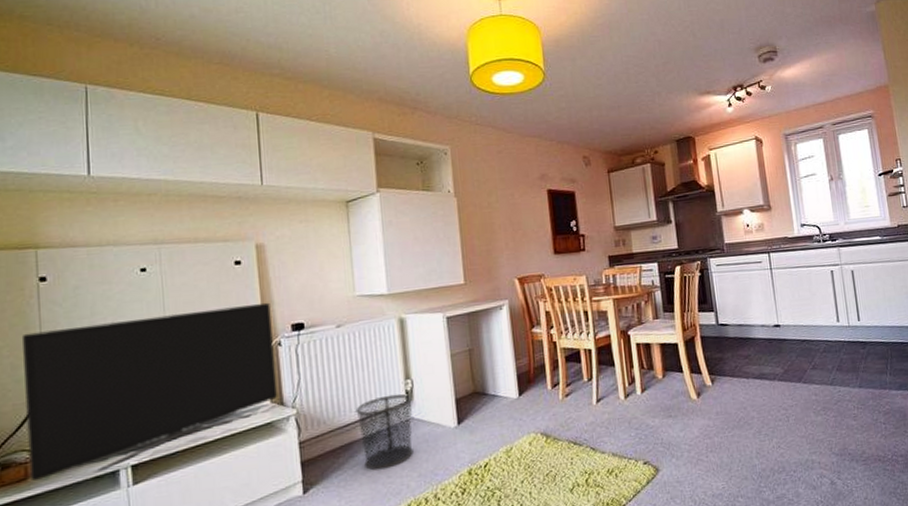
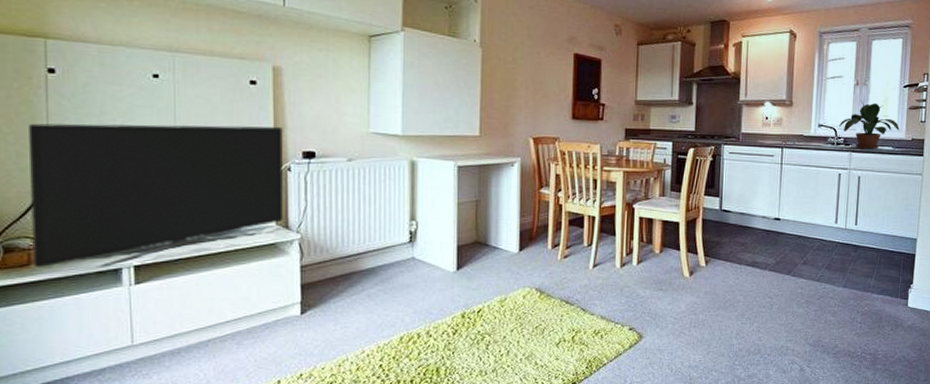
trash can: present [355,393,413,470] -> none [359,233,415,302]
potted plant: none [822,193,883,242] -> present [839,99,900,149]

